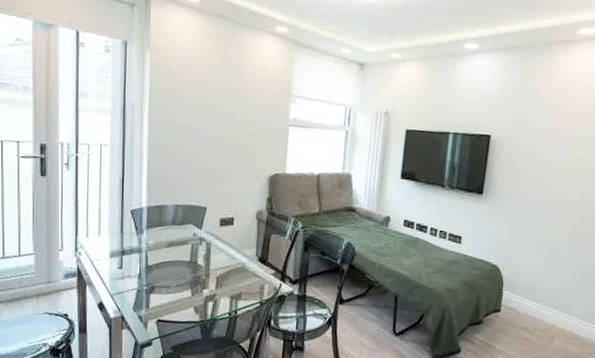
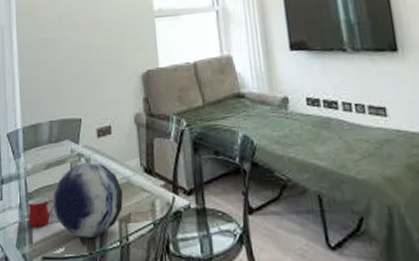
mug: none [146,270,173,296] -> present [27,198,55,228]
decorative orb: none [171,246,238,309] -> present [53,162,124,238]

